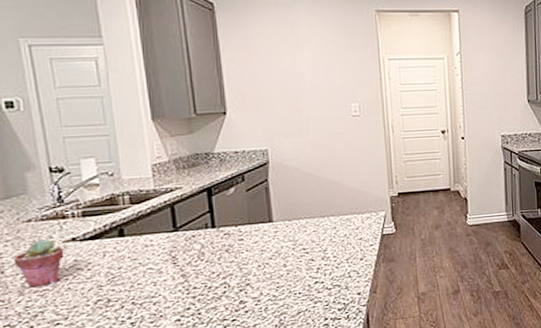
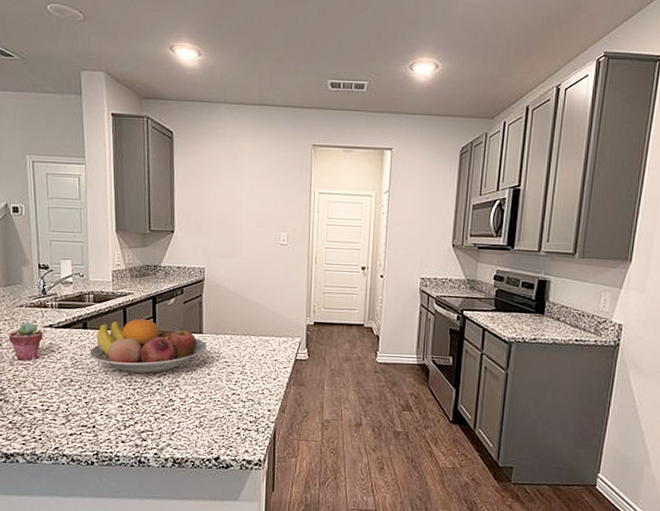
fruit bowl: none [130,214,280,280] -> present [89,318,208,374]

